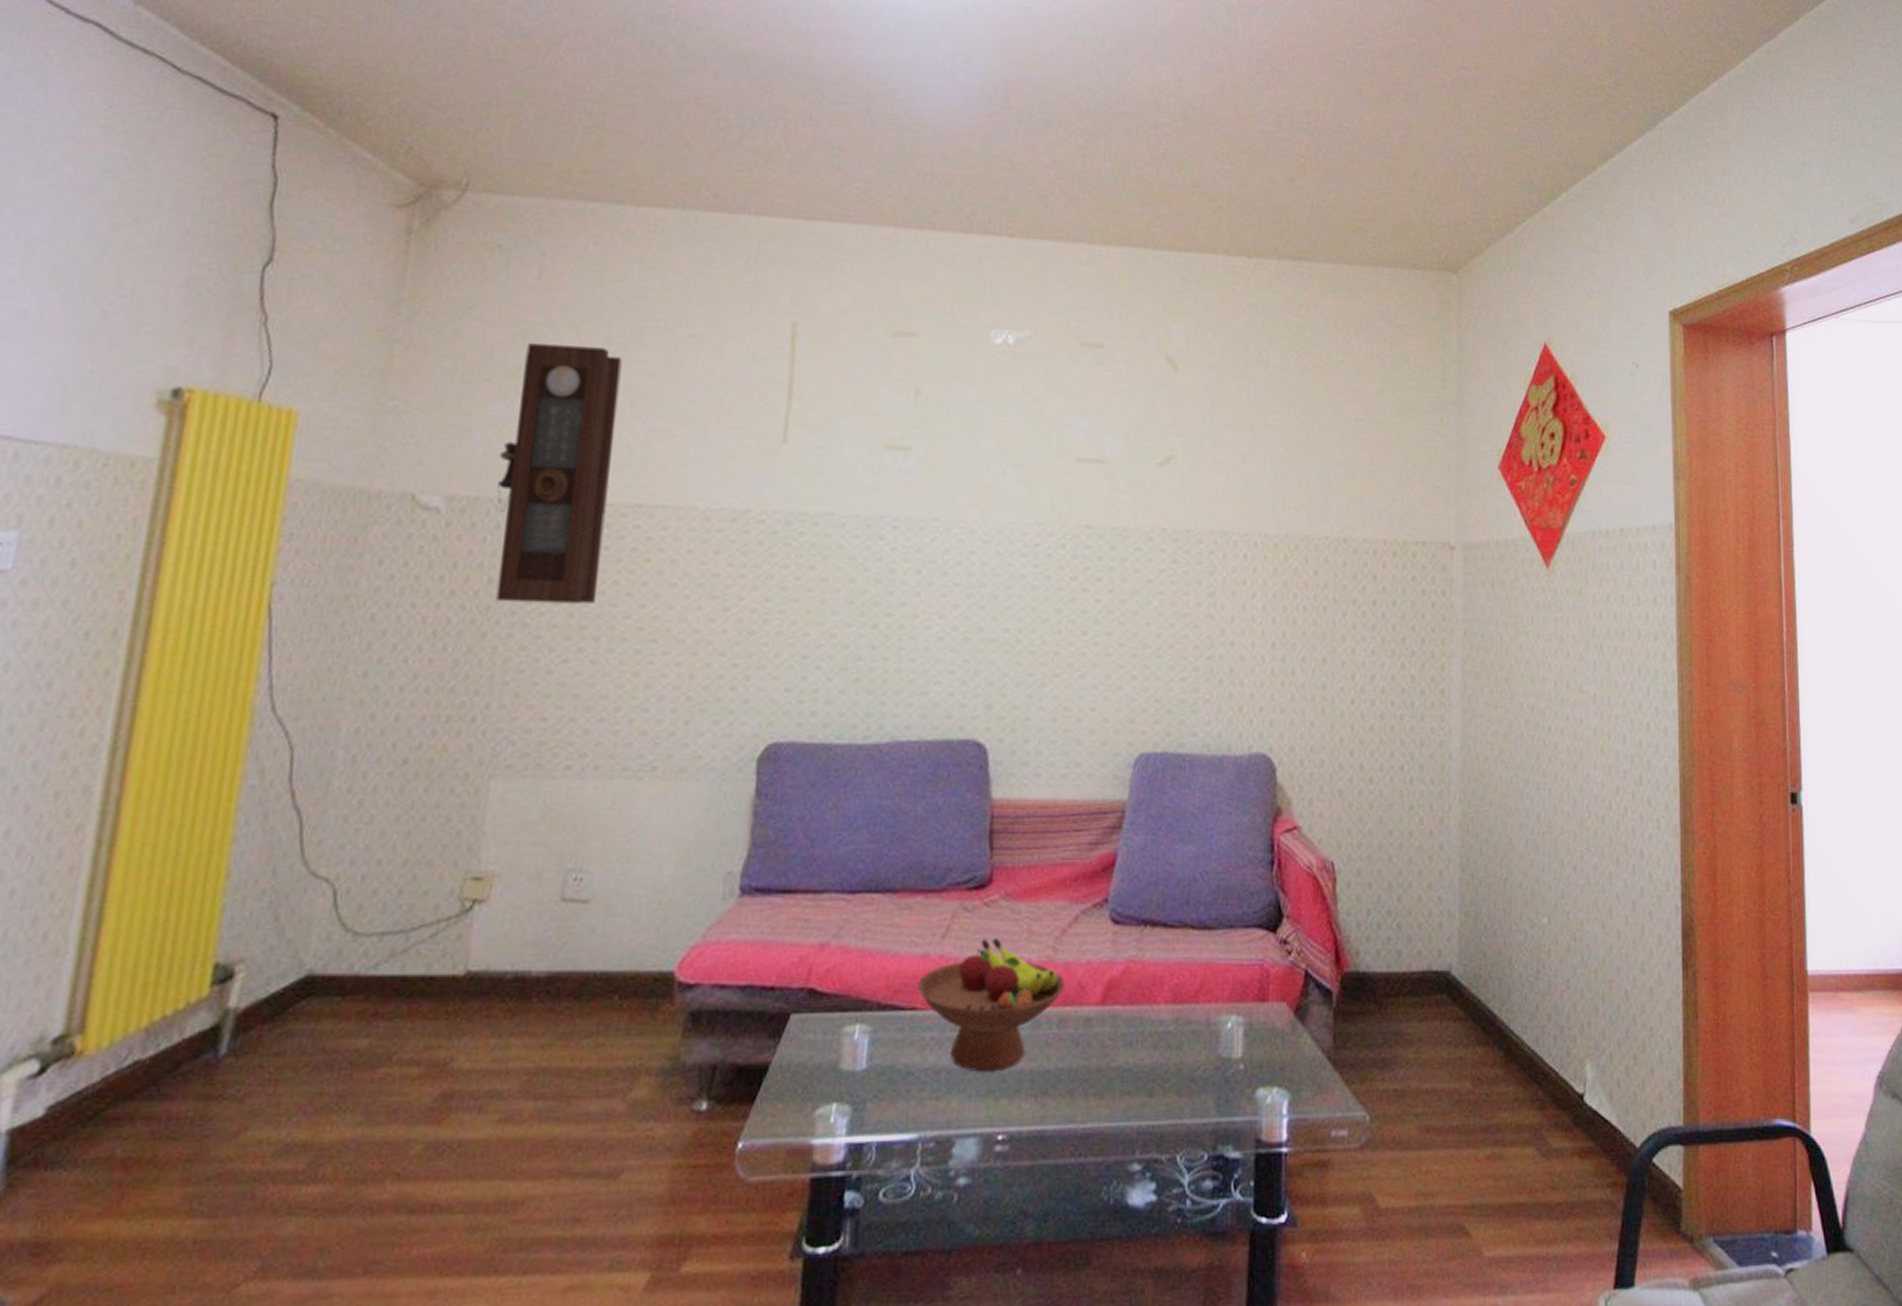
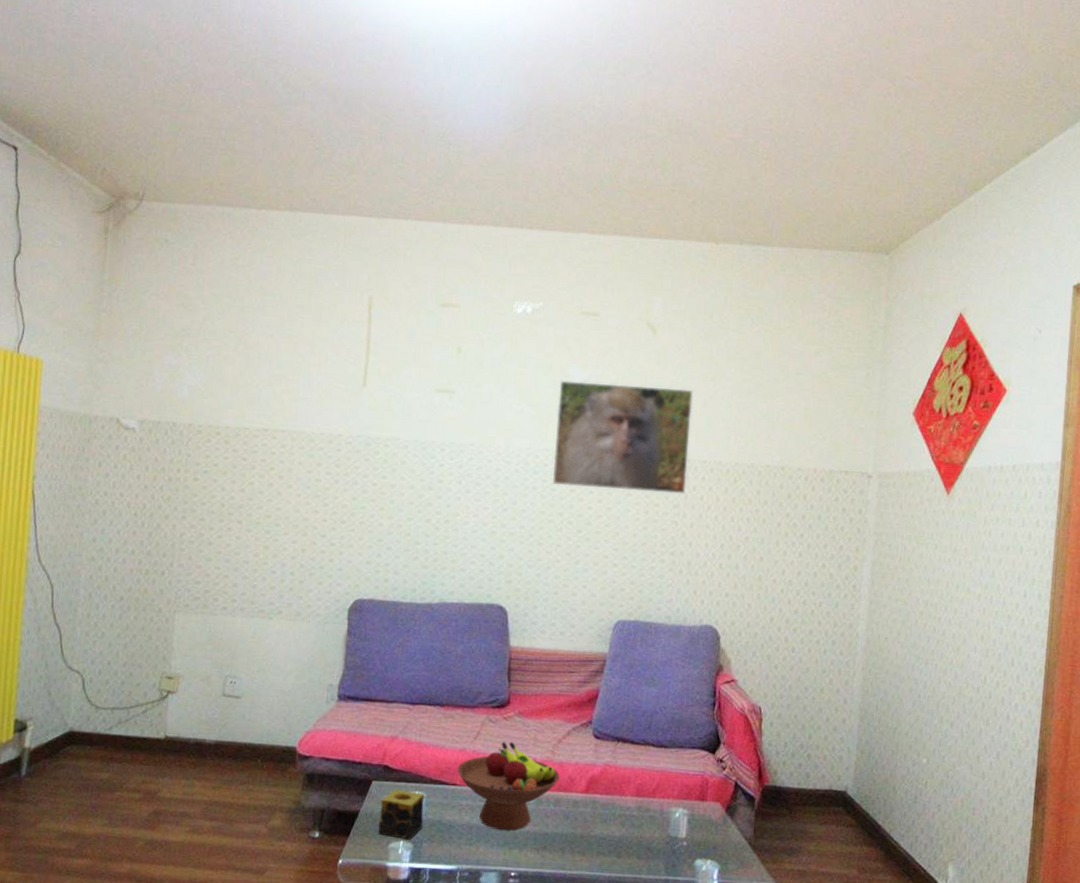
pendulum clock: present [495,343,622,605] -> none [172,312,252,498]
candle: none [799,1023,869,1101] -> present [378,789,424,840]
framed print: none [1047,431,1228,578] -> present [553,380,694,494]

